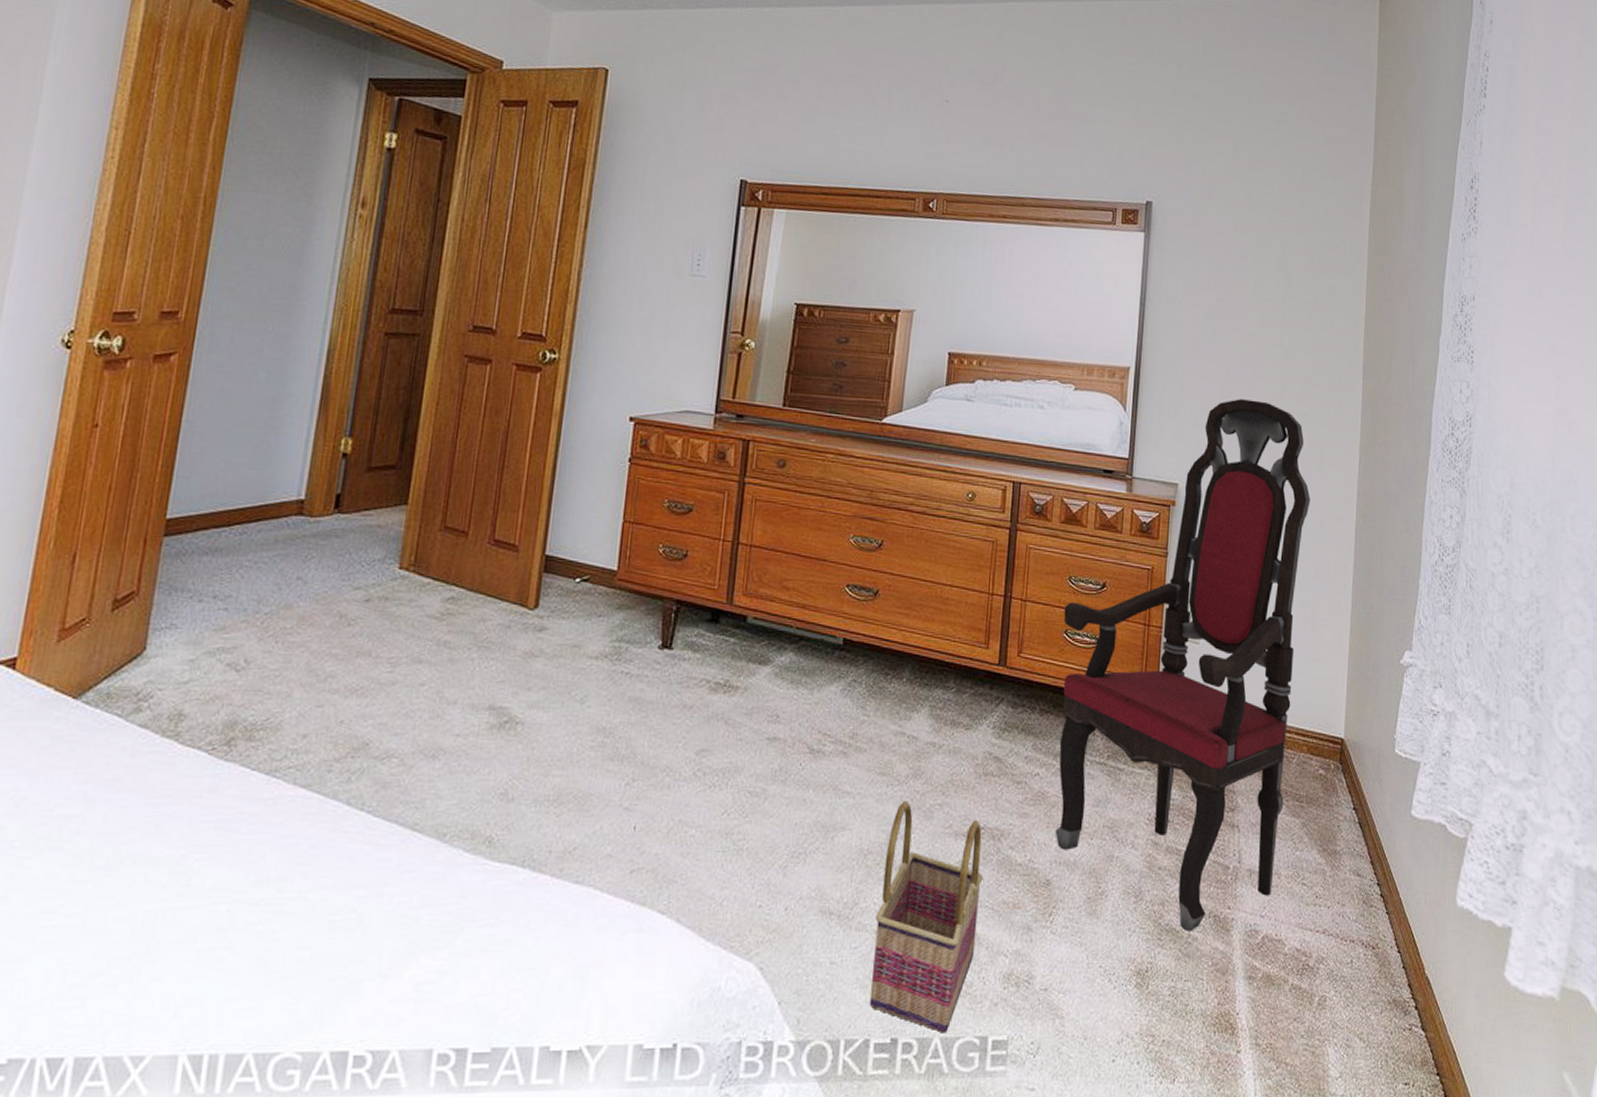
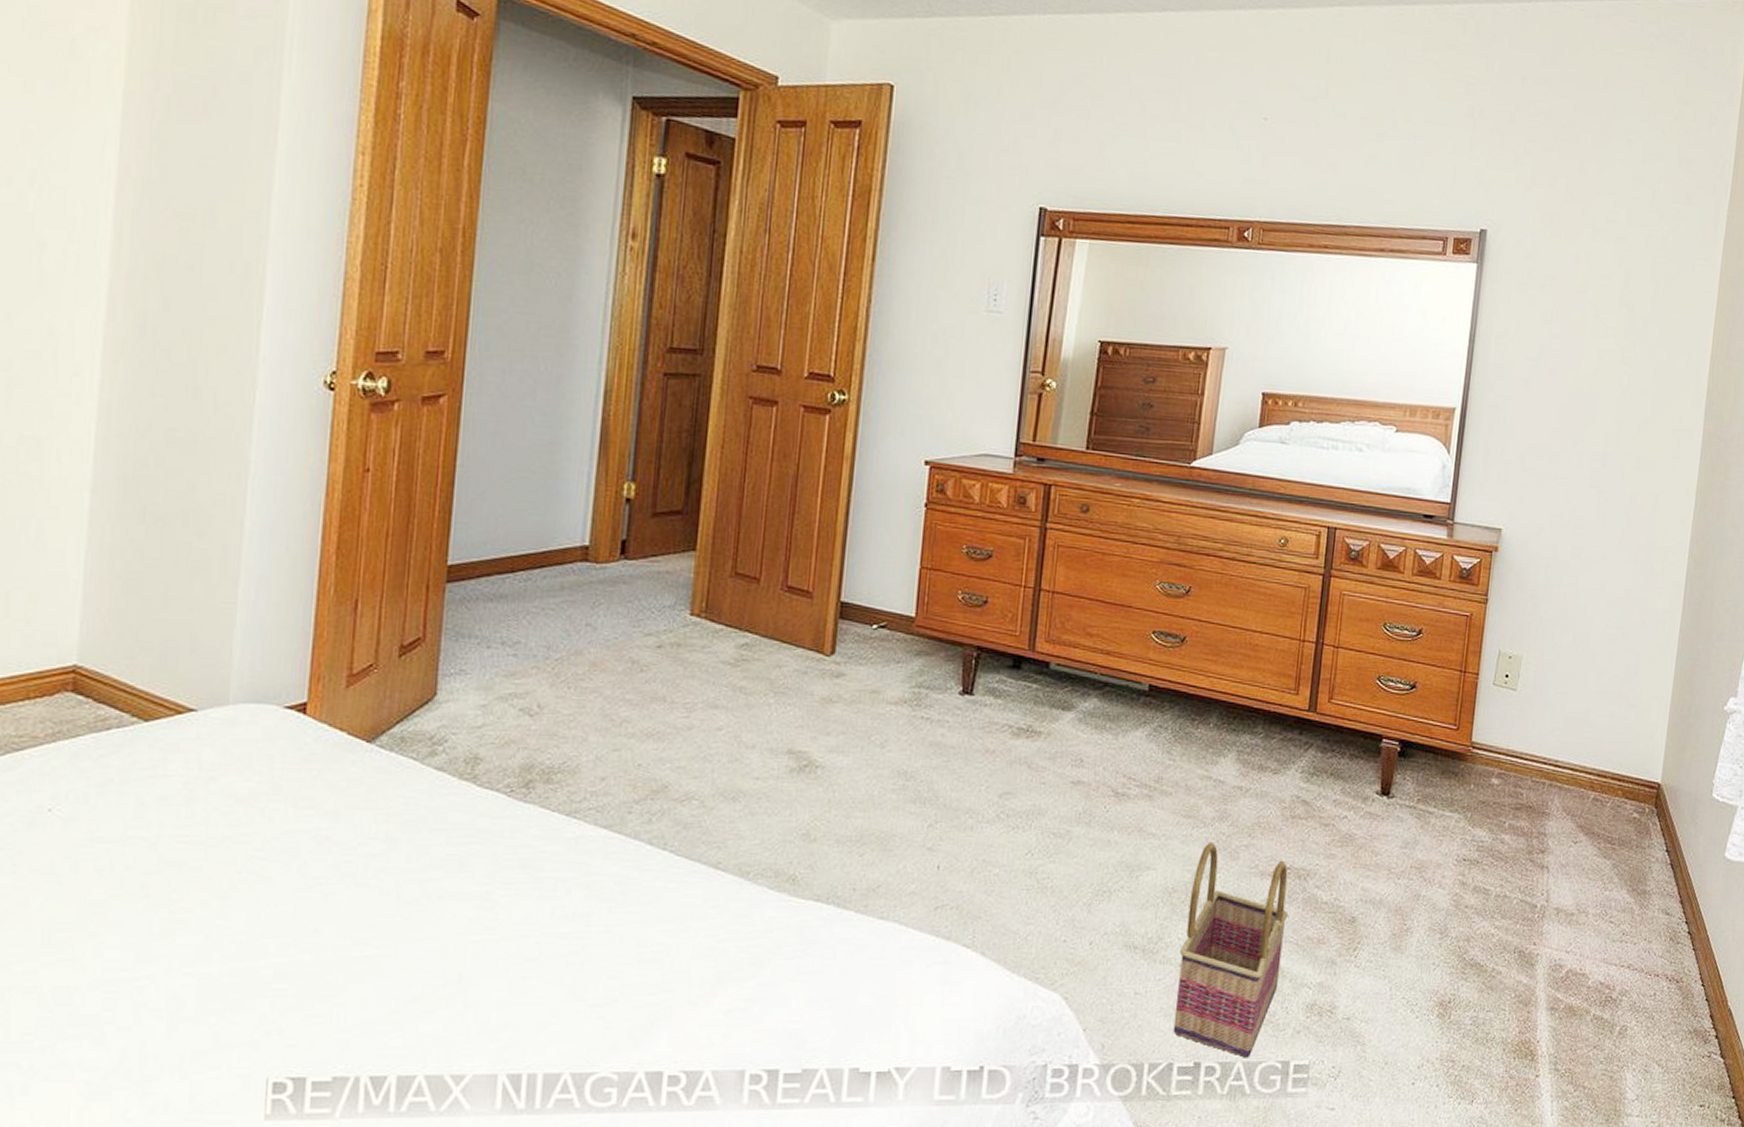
armchair: present [1055,399,1311,931] -> none [1361,441,1641,965]

